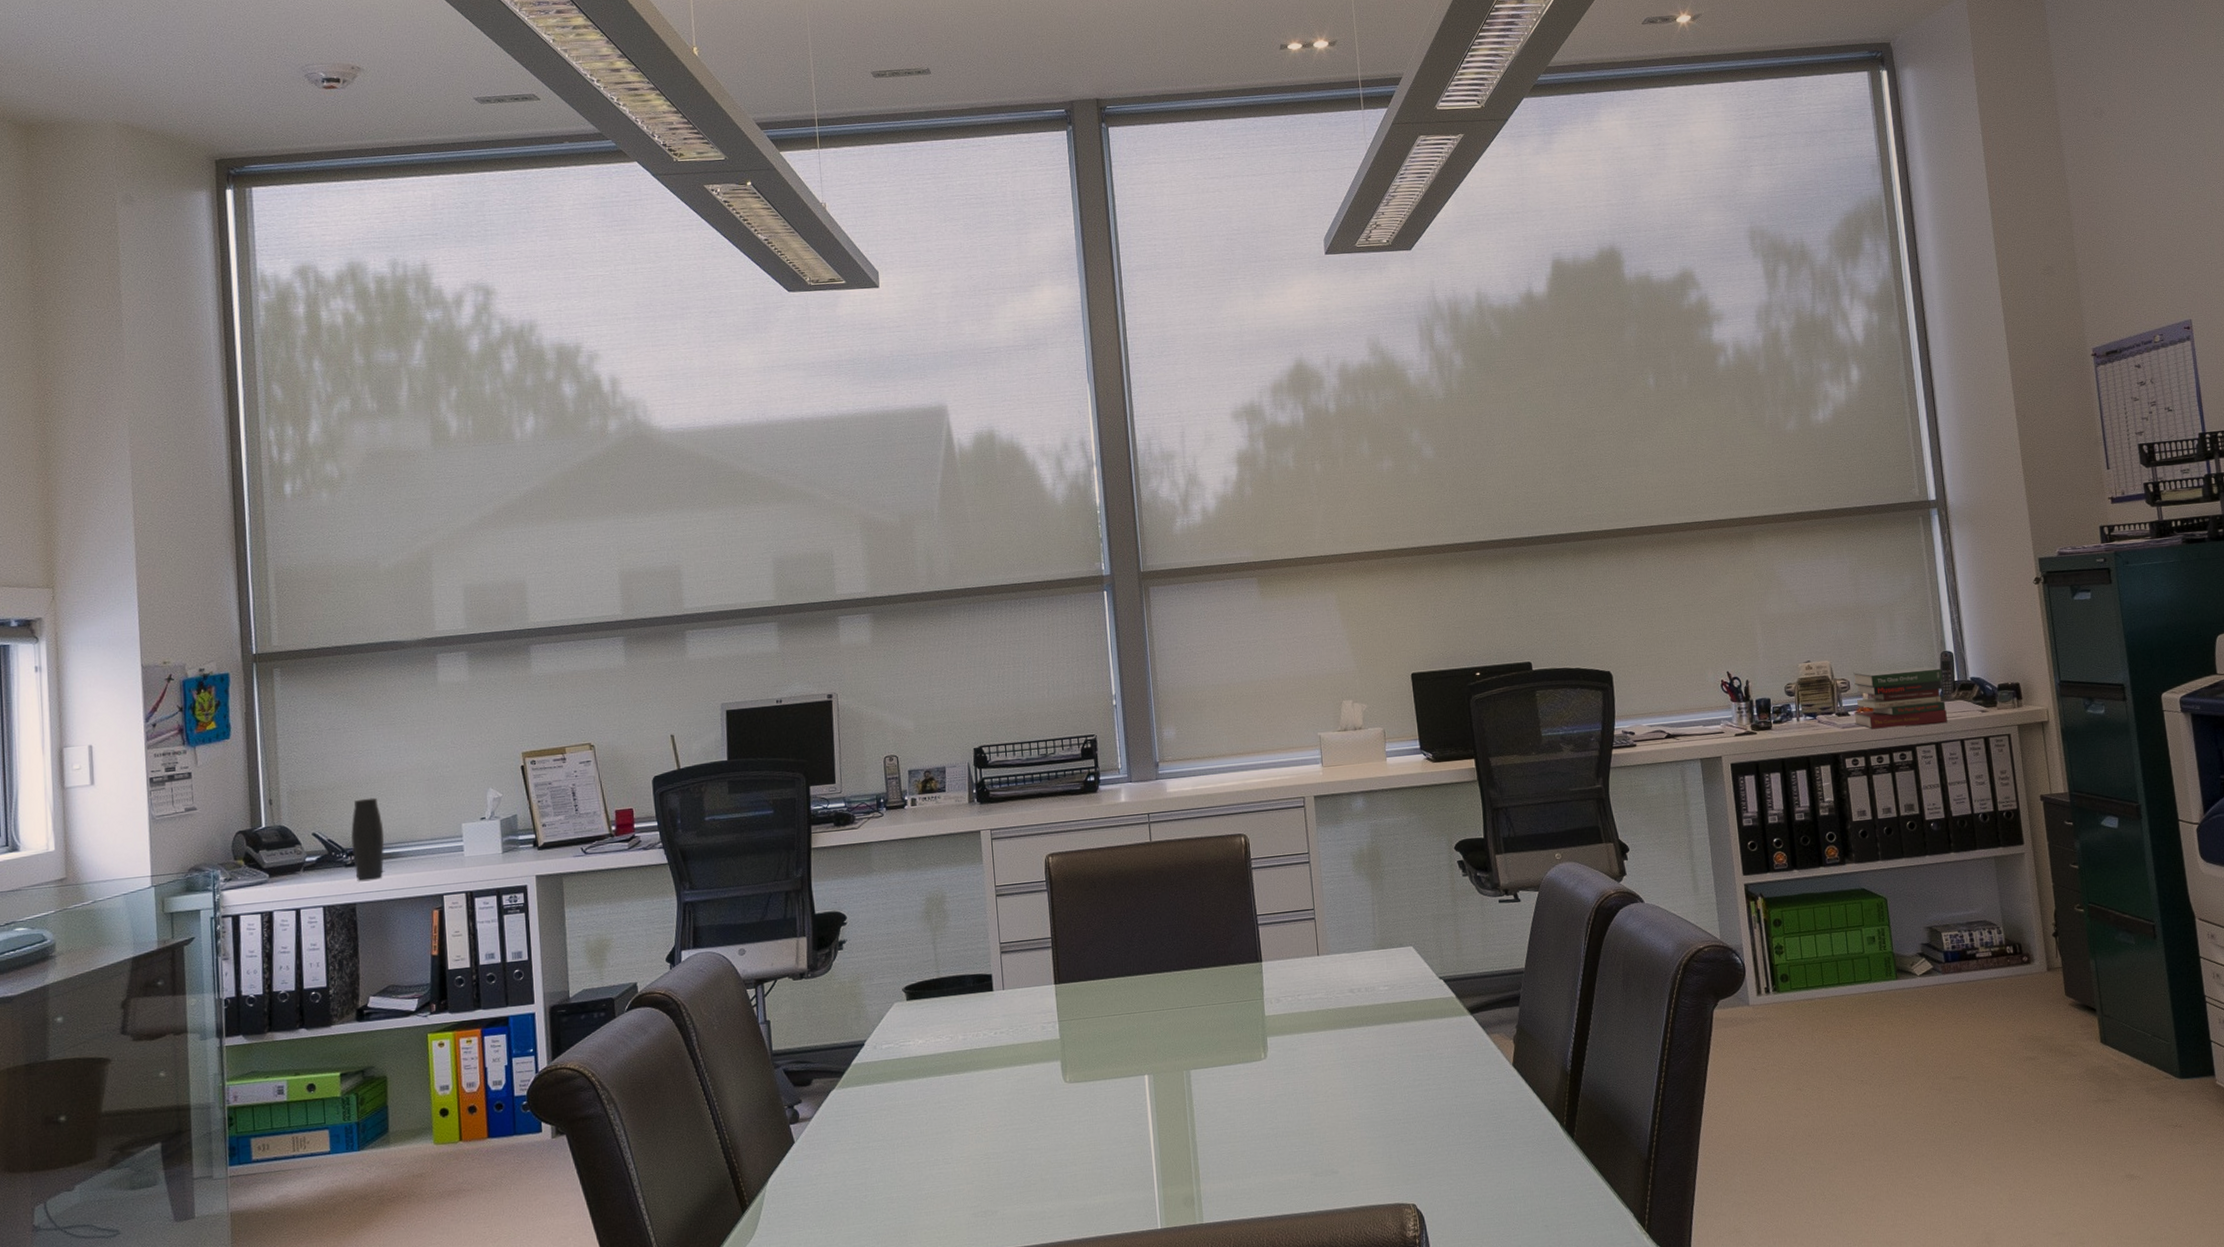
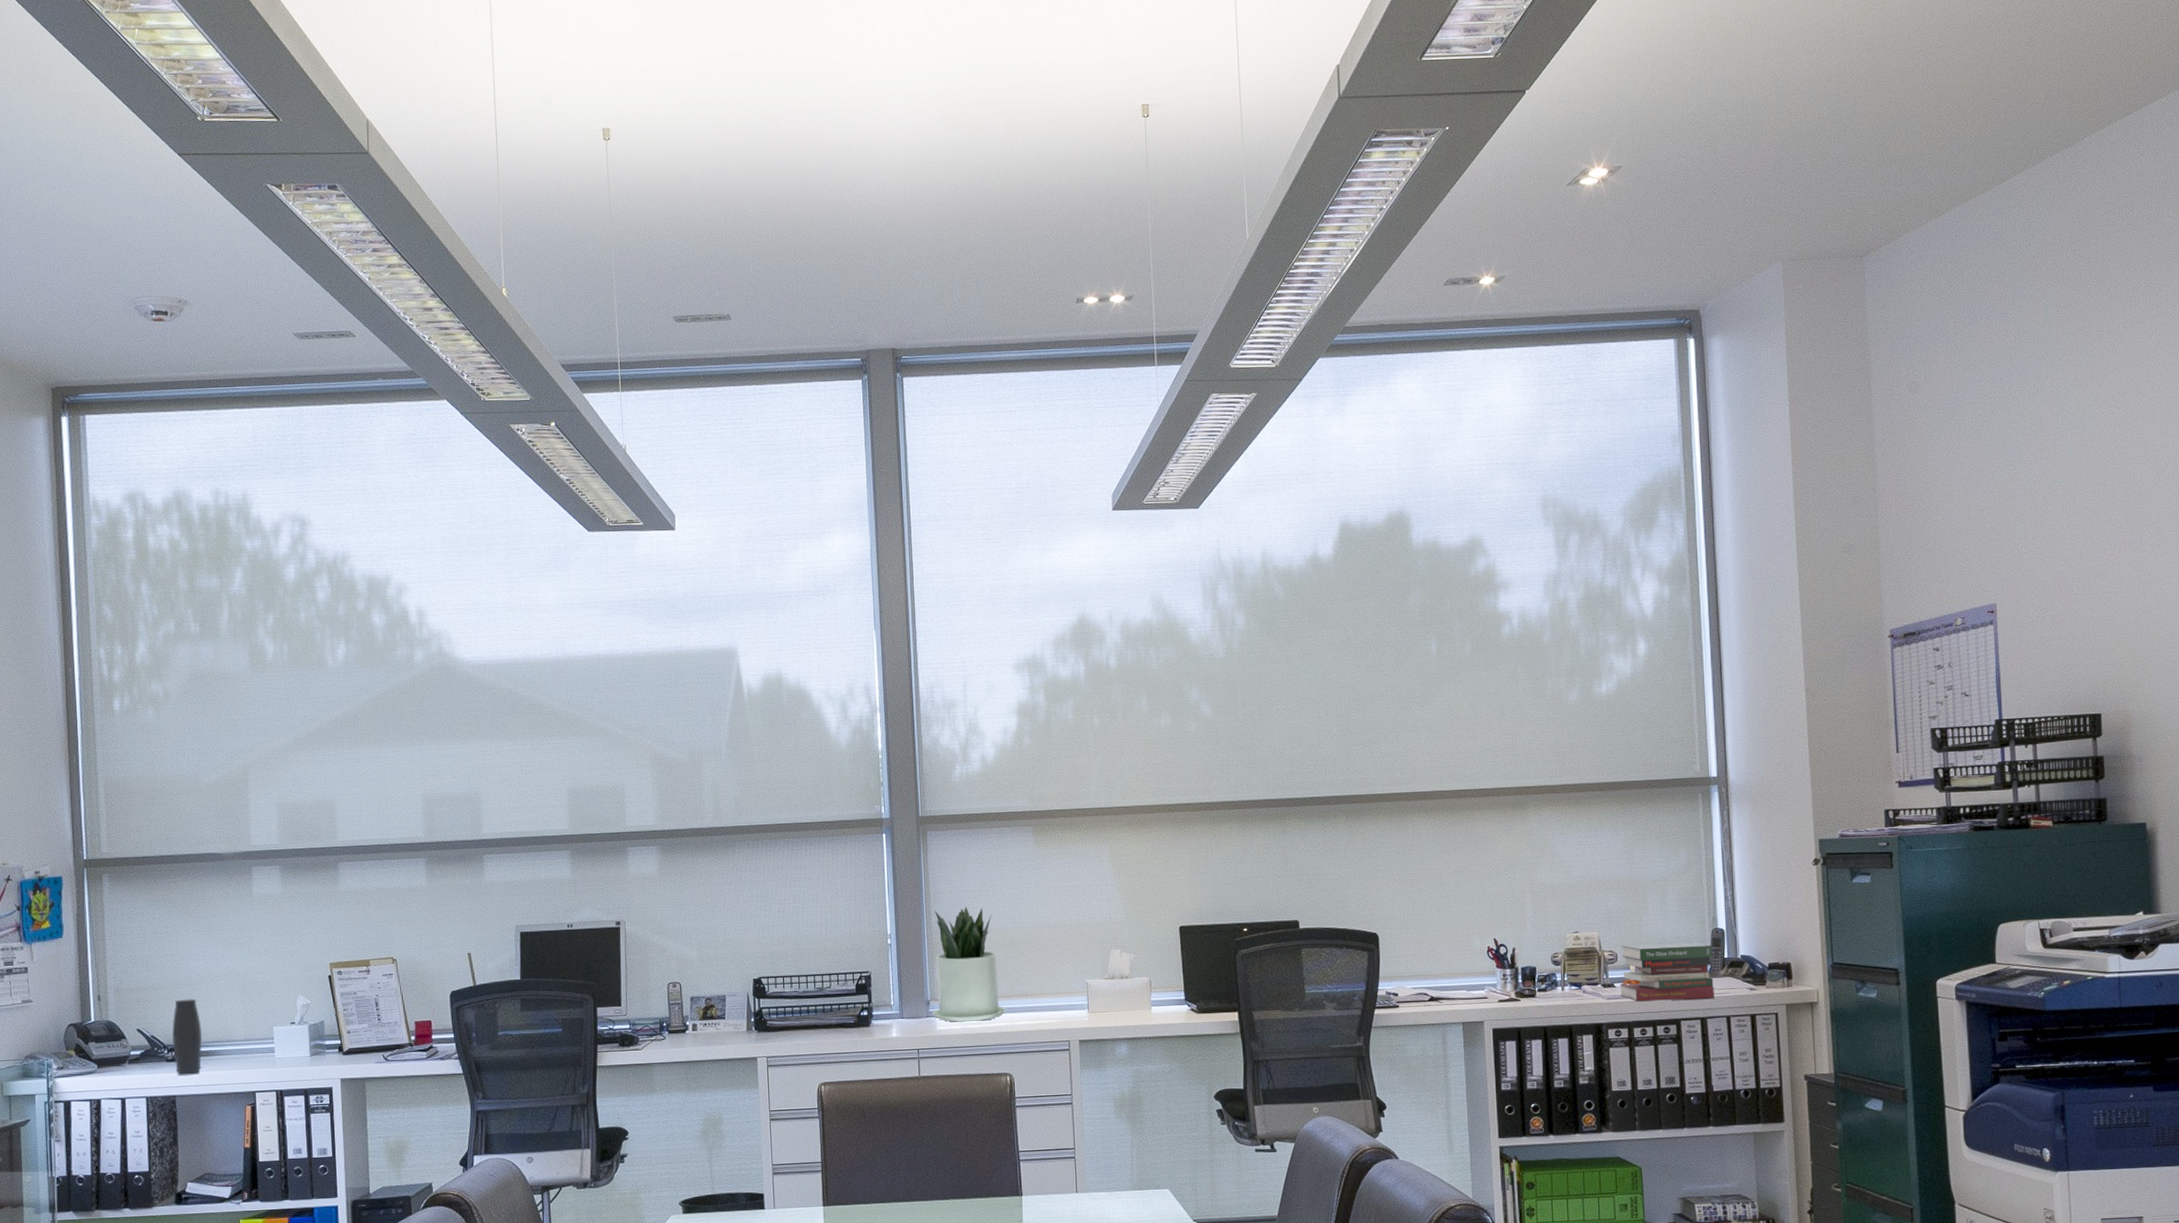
planter: none [1160,662,1238,784] -> present [932,906,1007,1022]

